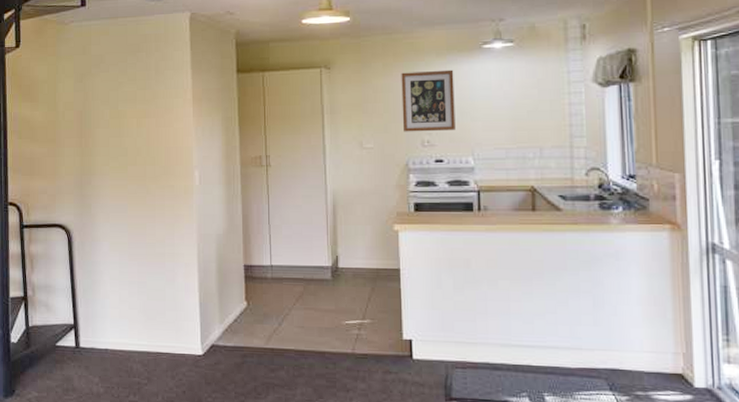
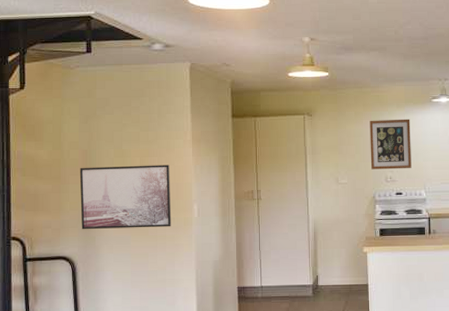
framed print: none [75,126,171,197] -> present [79,164,172,230]

